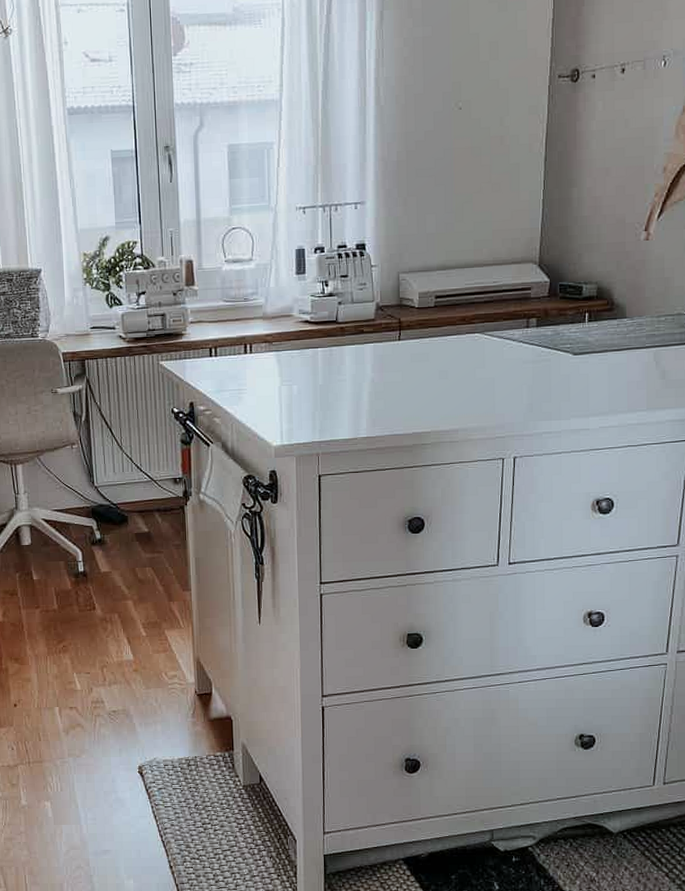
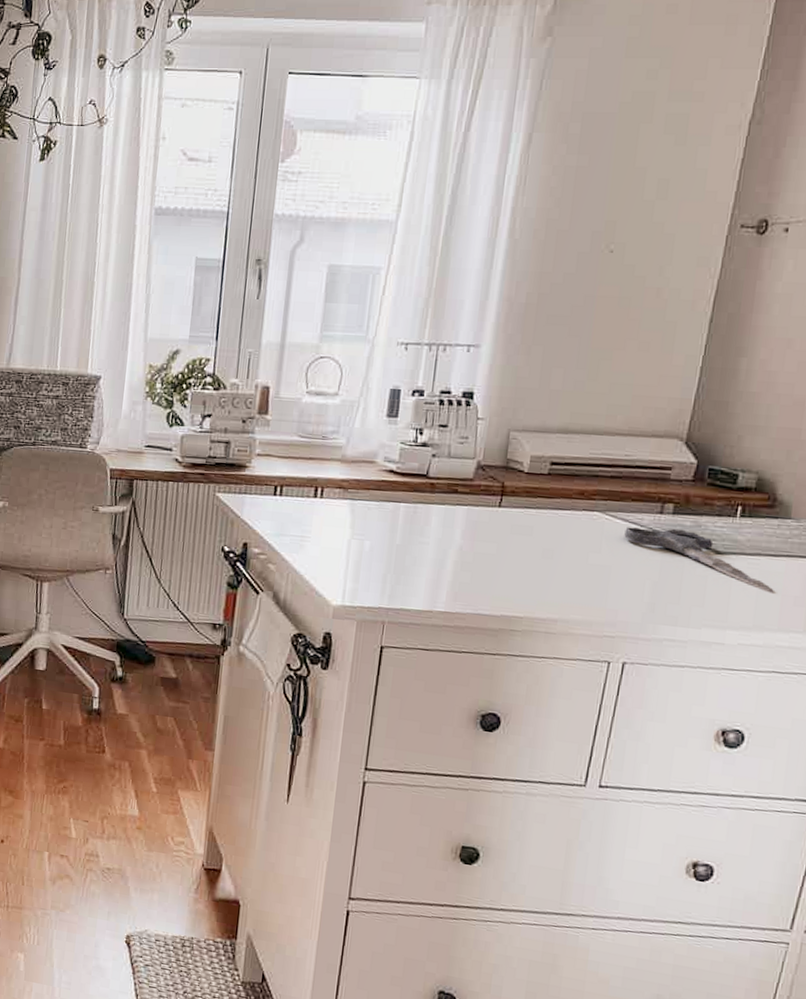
scissors: none [501,338,621,382] -> present [624,527,774,593]

